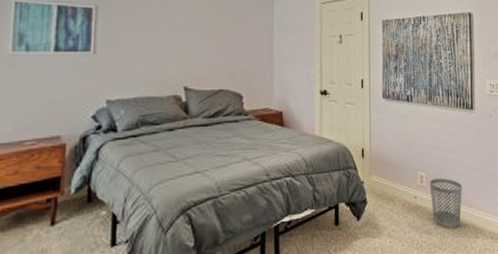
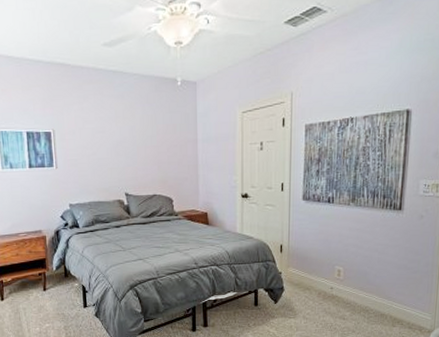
wastebasket: present [429,178,463,229] -> none [347,273,383,317]

